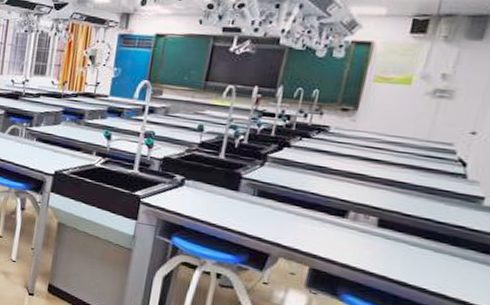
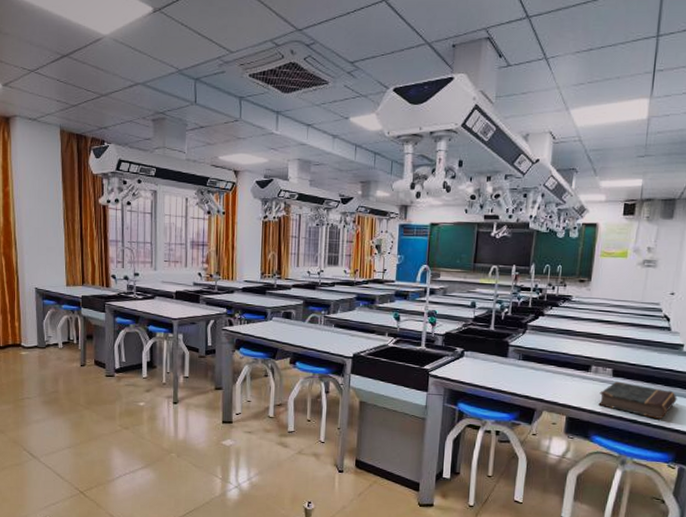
book: none [354,233,469,285] -> present [598,381,677,419]

